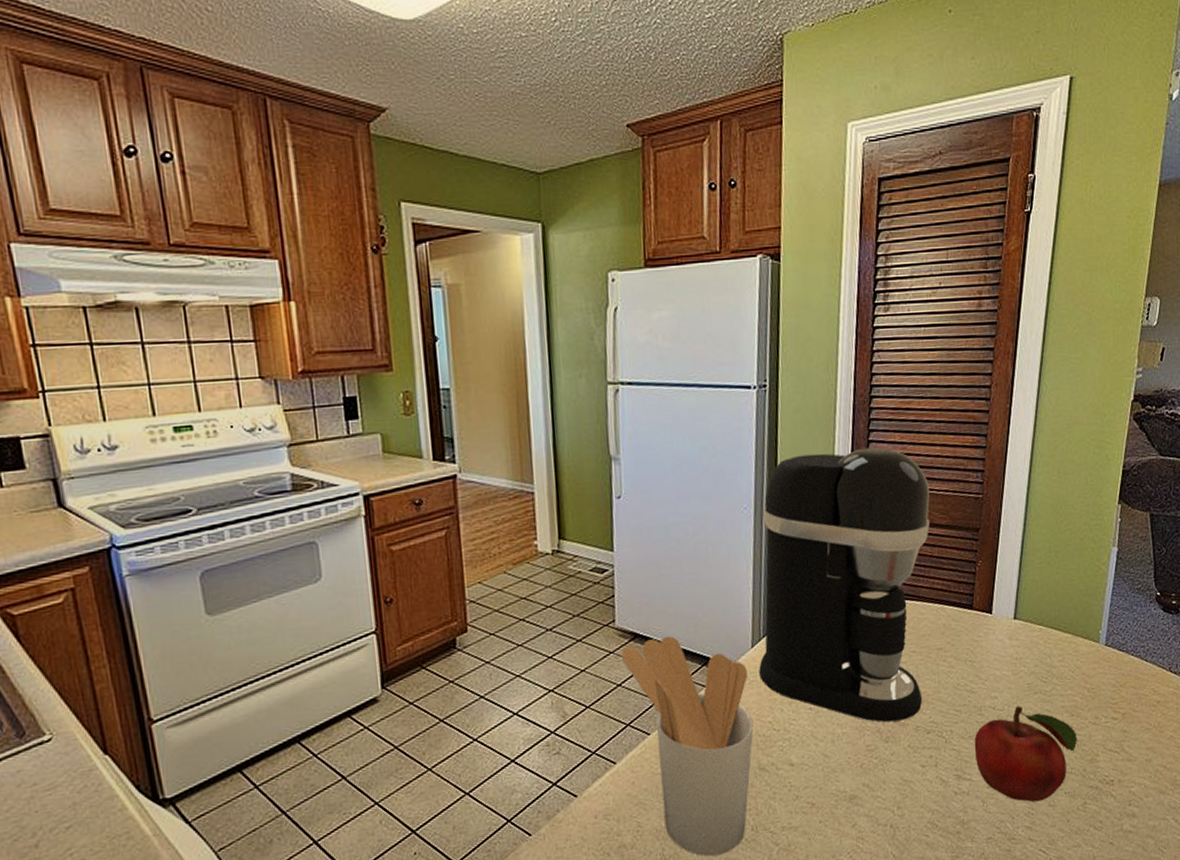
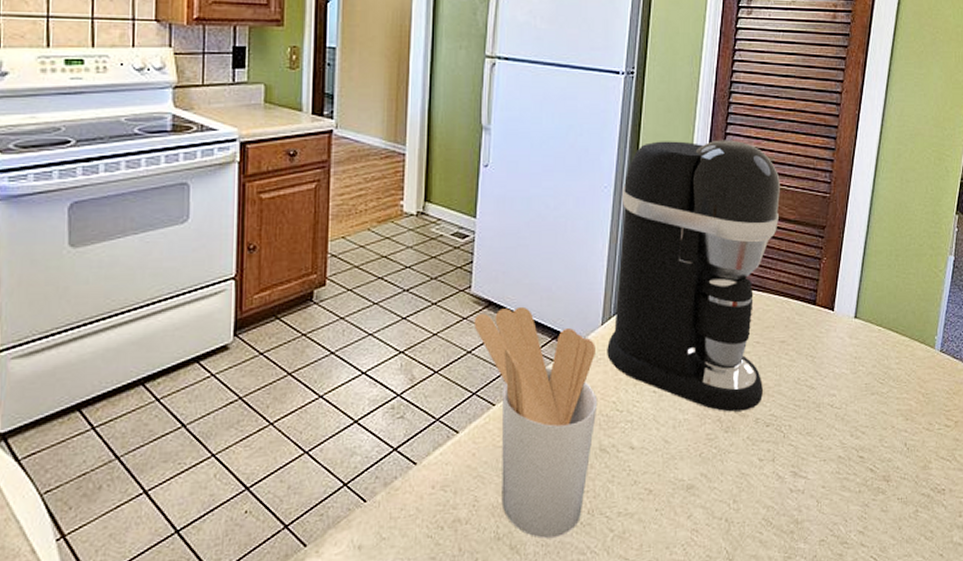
fruit: present [974,705,1078,802] -> none [811,405,912,506]

